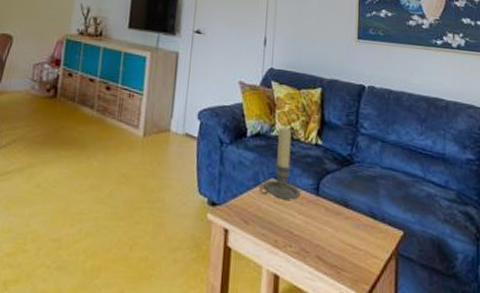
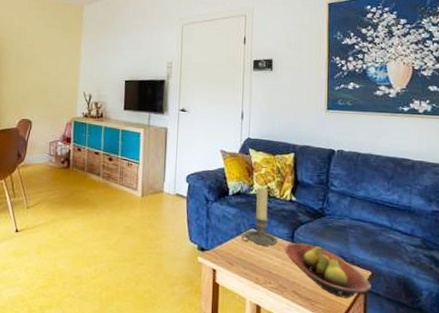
fruit bowl: none [309,195,403,264] -> present [285,242,371,298]

